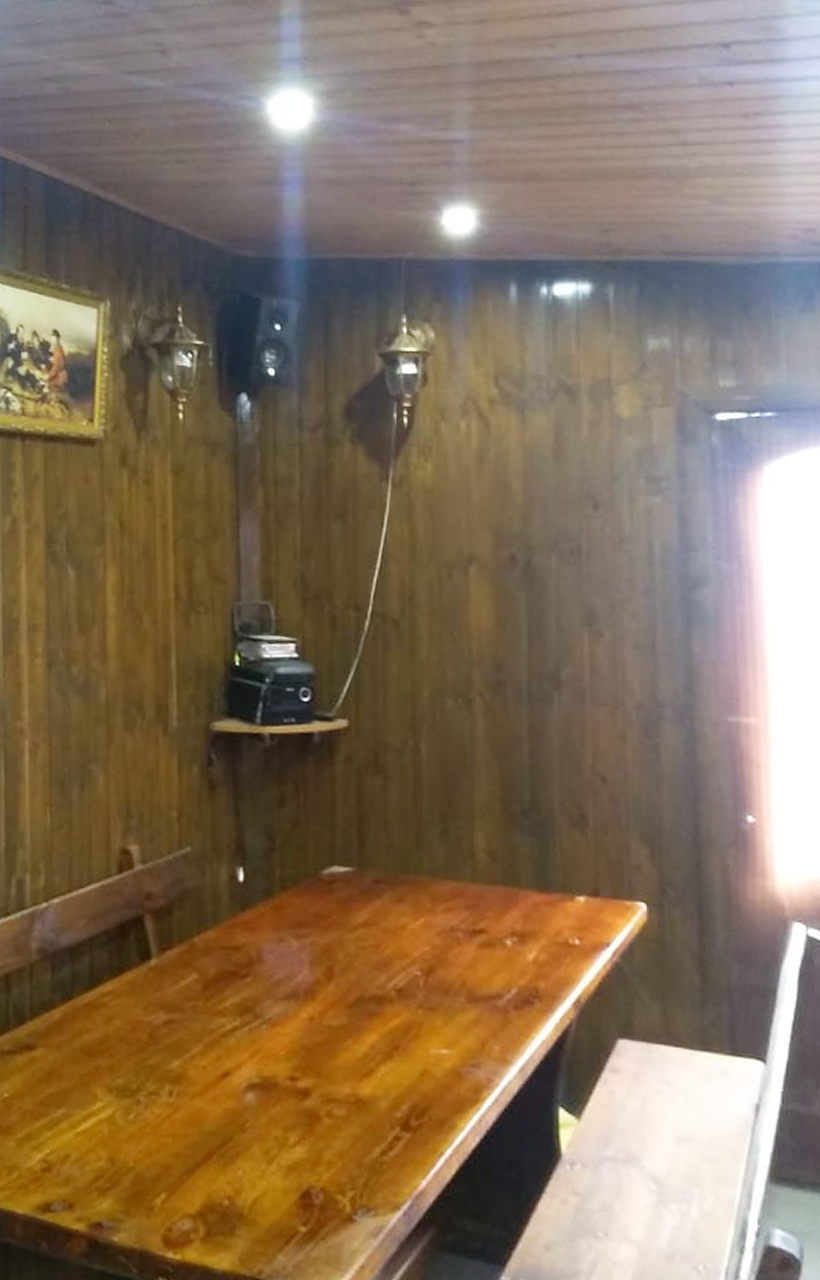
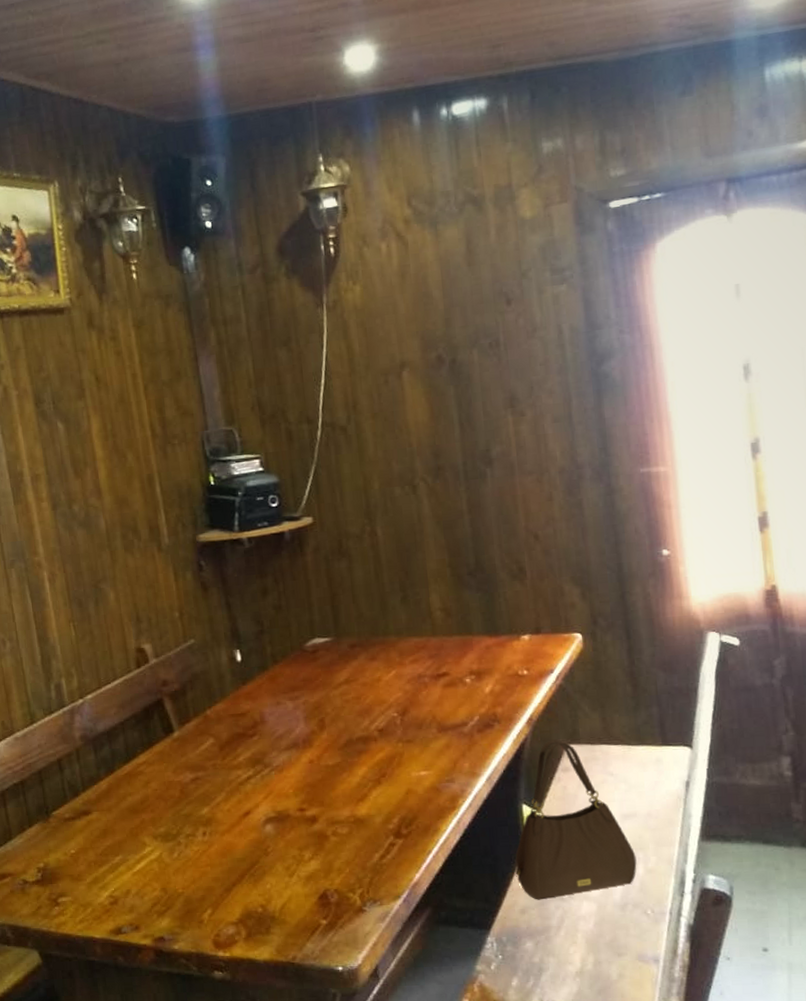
handbag: none [543,1030,690,1235] -> present [515,739,637,900]

